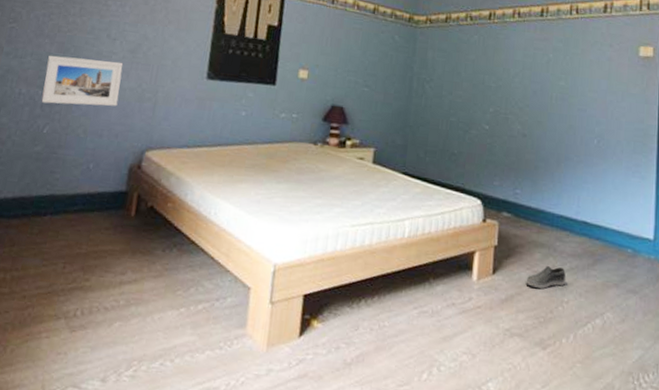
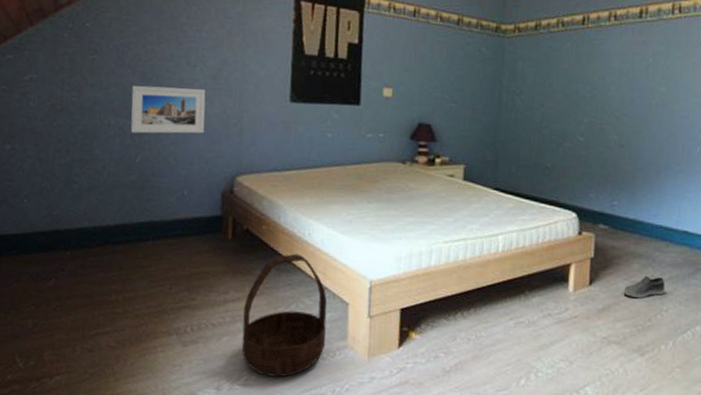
basket: none [133,233,228,368] -> present [241,253,327,377]

